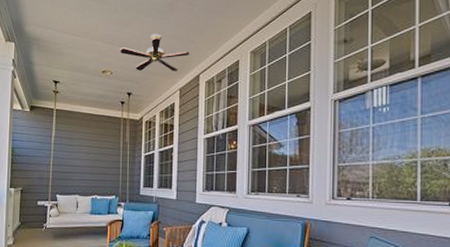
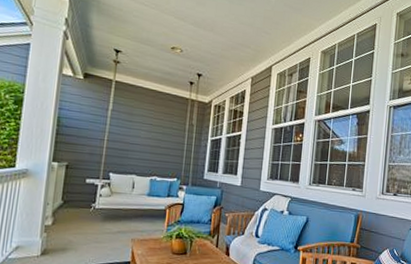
ceiling fan: present [120,34,190,71] -> none [192,18,265,59]

